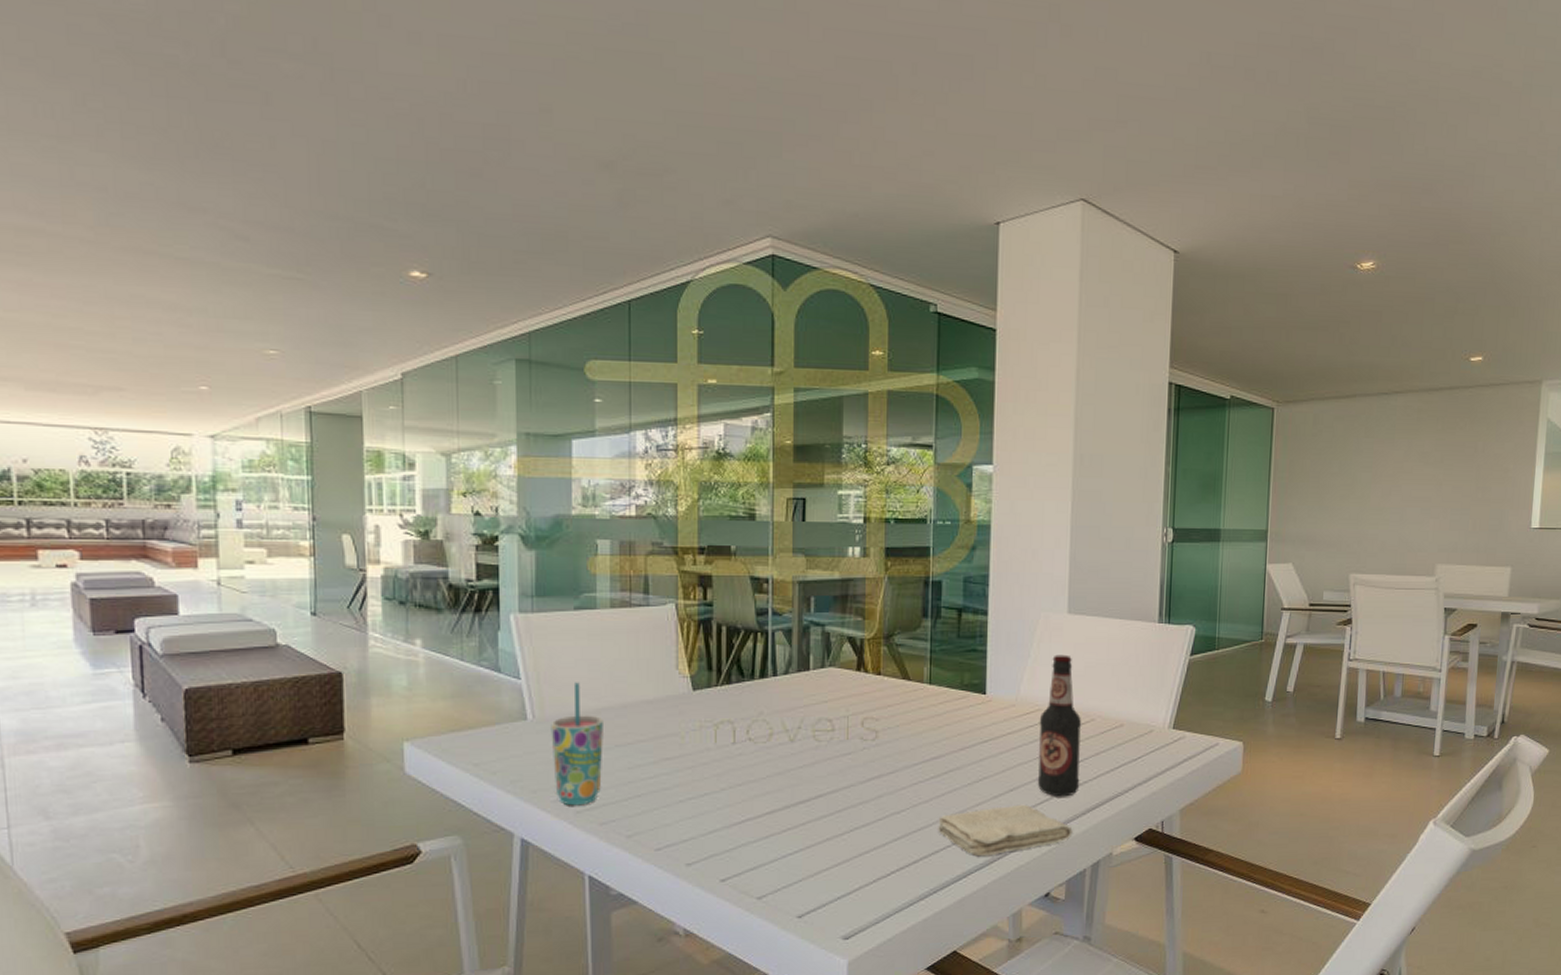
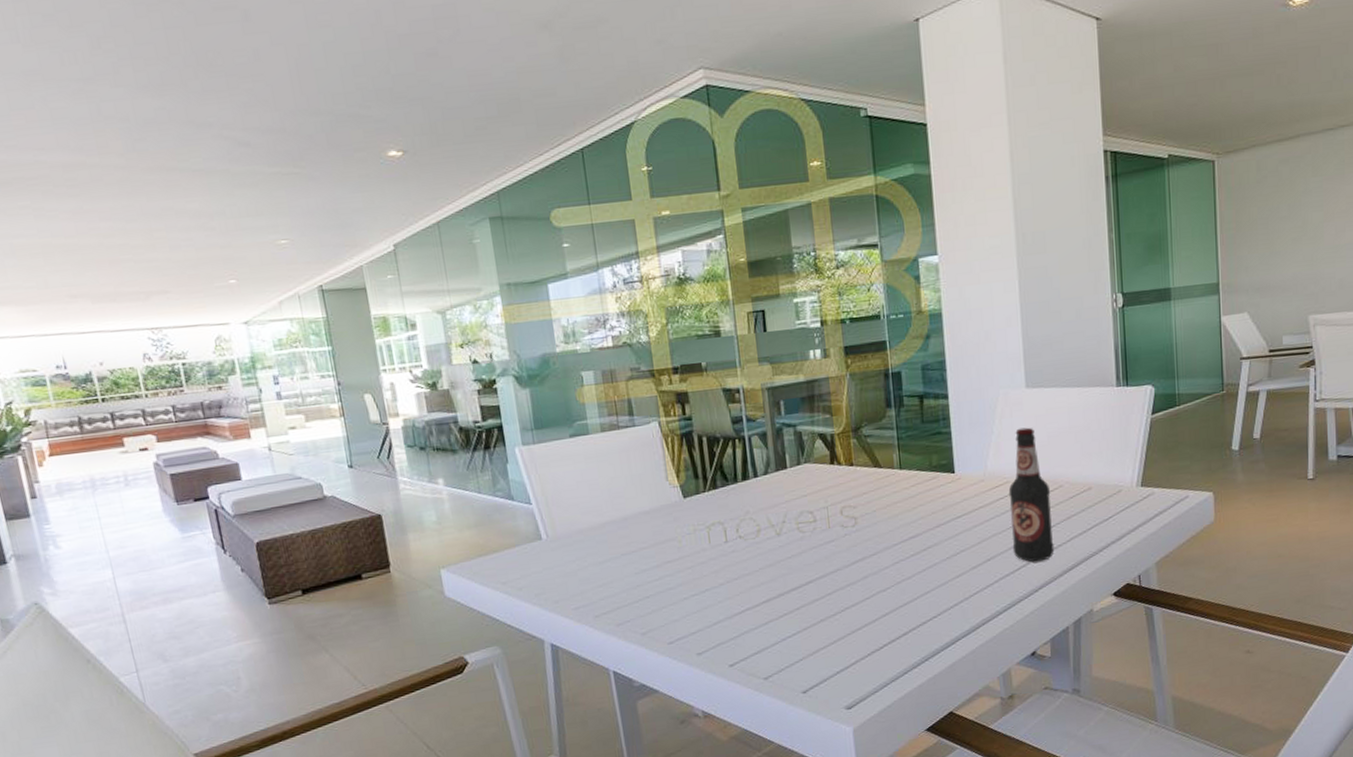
cup: present [550,682,603,806] -> none [563,501,614,612]
washcloth: present [938,804,1073,857] -> none [922,571,1052,624]

